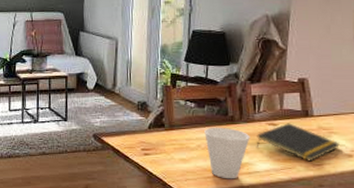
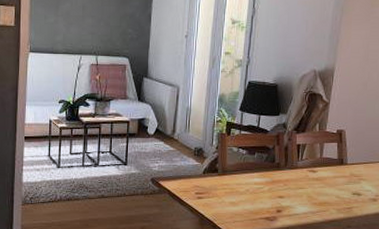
cup: present [204,127,250,179] -> none [253,173,293,221]
notepad: present [256,123,340,162] -> none [297,170,367,205]

